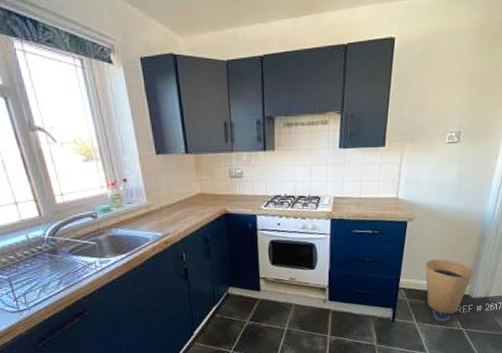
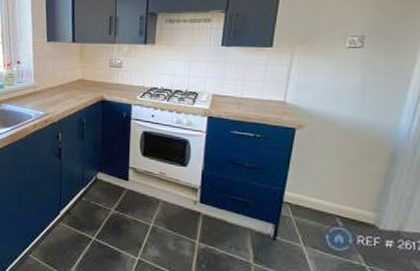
trash can: present [425,259,474,315] -> none [317,175,382,245]

